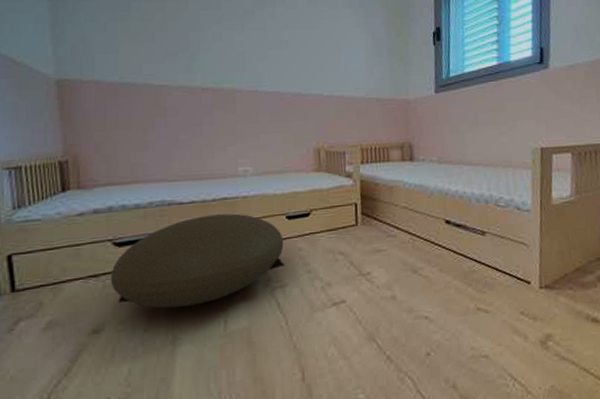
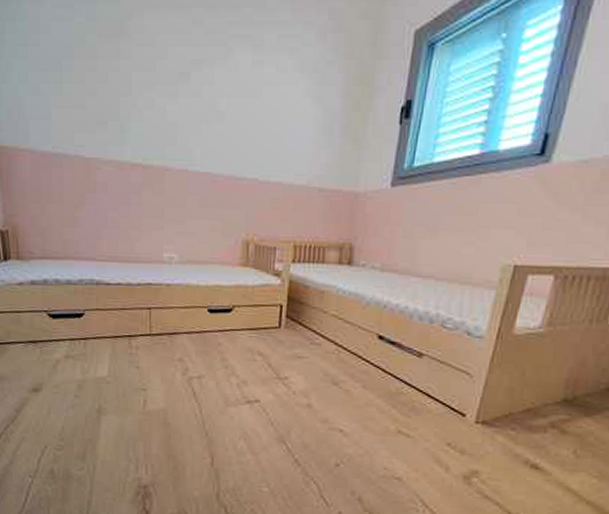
pouf: present [110,213,285,309] -> none [46,298,204,382]

